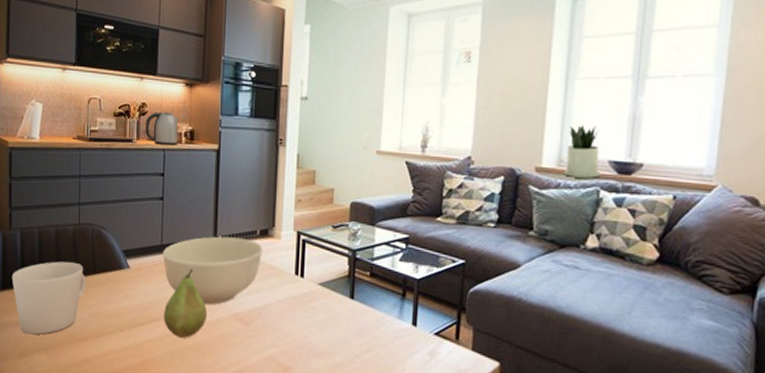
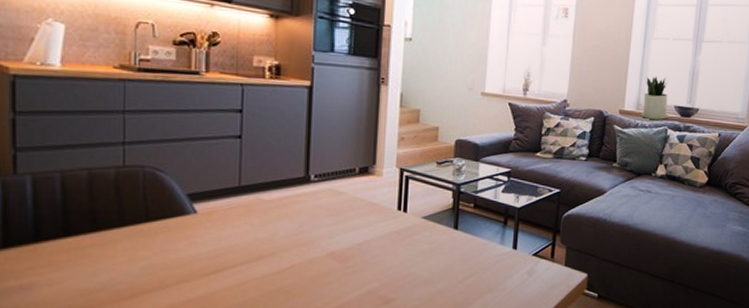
cup: present [11,261,86,335] -> none [18,209,135,298]
kettle: present [145,112,179,146] -> none [217,43,262,81]
bowl: present [163,236,263,305] -> none [241,175,363,246]
fruit: present [164,268,208,338] -> none [243,210,298,282]

